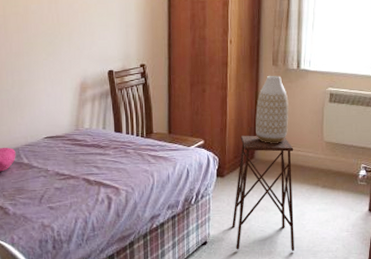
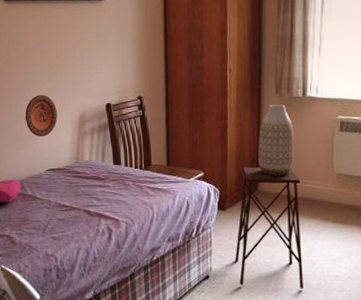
decorative plate: none [23,59,57,103] -> present [25,95,57,137]

